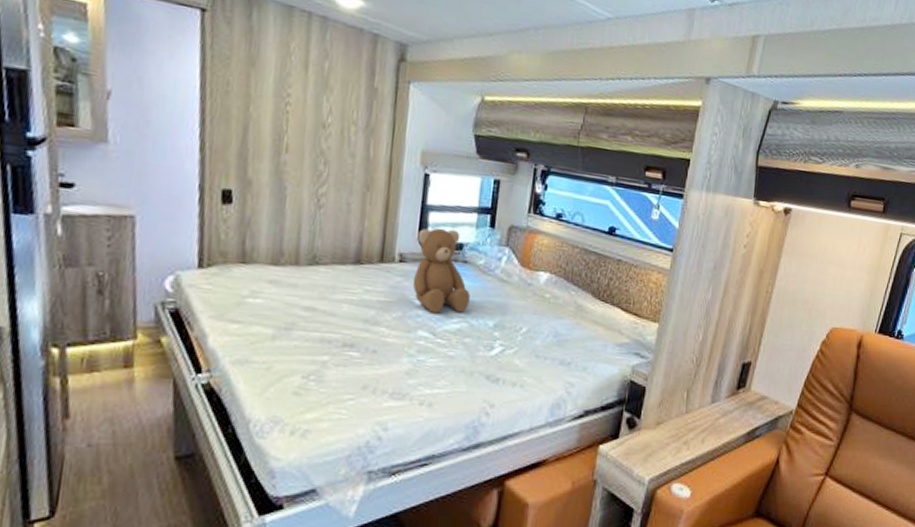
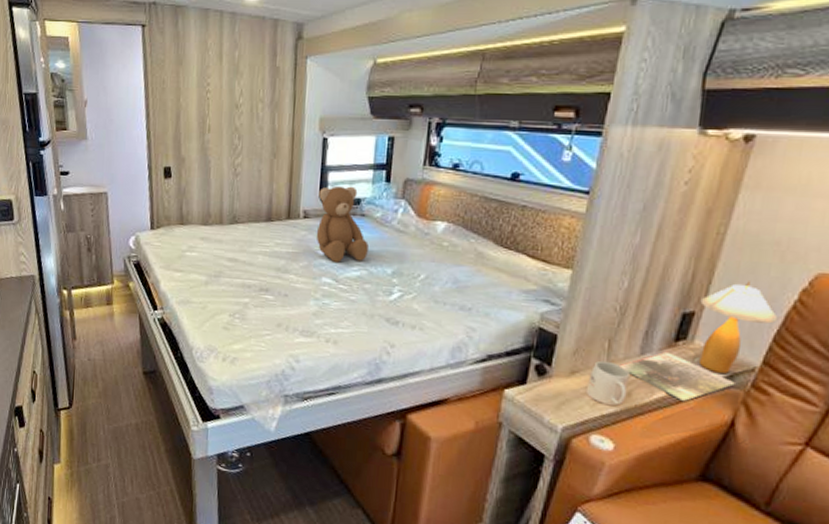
mug: none [668,410,703,454] -> present [585,360,630,407]
magazine: none [696,399,779,445] -> present [620,351,735,402]
table lamp: none [751,334,807,418] -> present [694,281,778,374]

